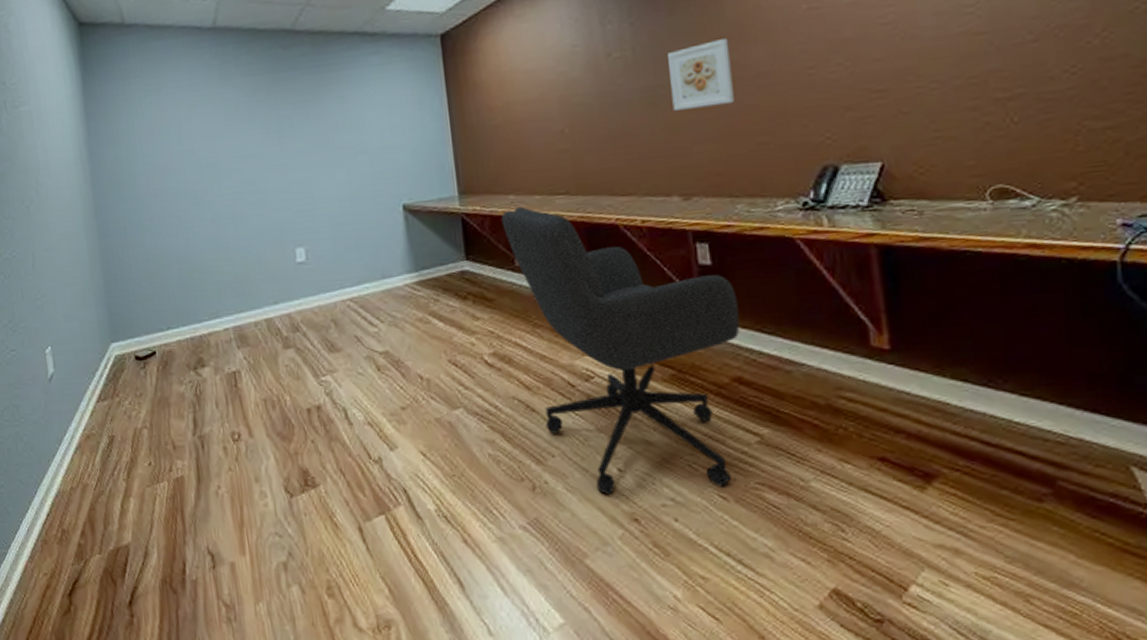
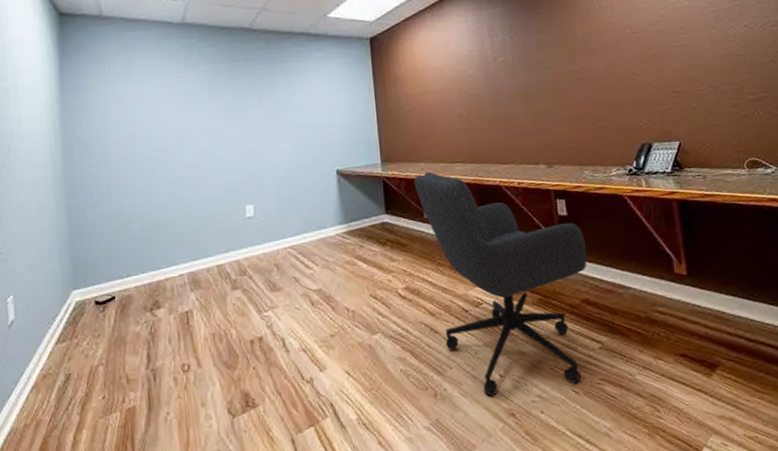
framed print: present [668,37,734,111] -> none [537,50,582,102]

